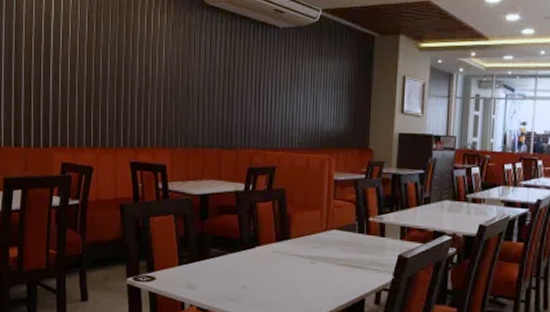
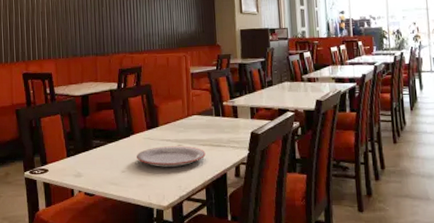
plate: none [261,262,343,287] -> present [137,146,206,167]

